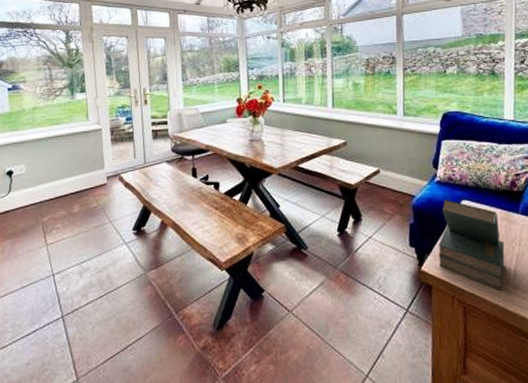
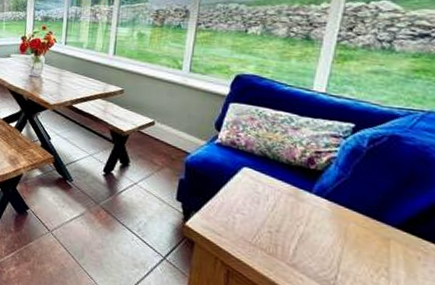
book: present [438,199,505,291] -> none [206,162,287,265]

